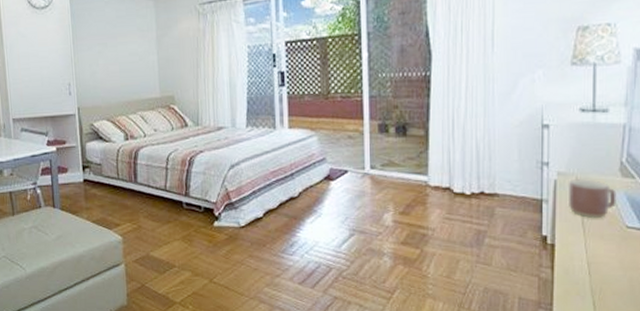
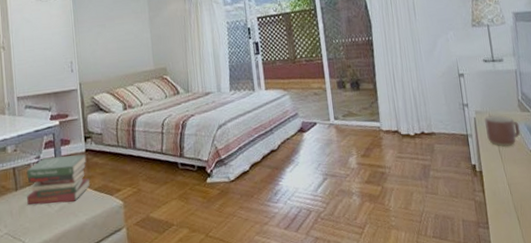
books: none [23,184,89,232] -> present [26,154,91,205]

